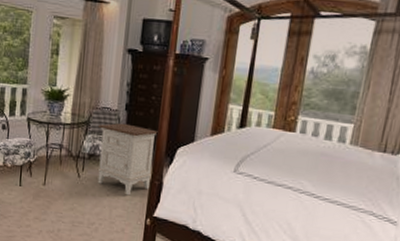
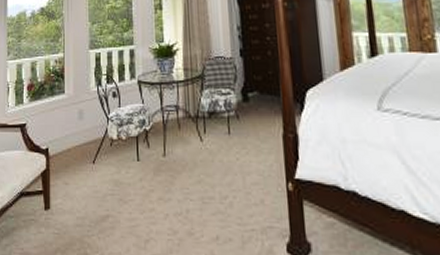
nightstand: present [97,123,158,196] -> none [213,71,283,156]

